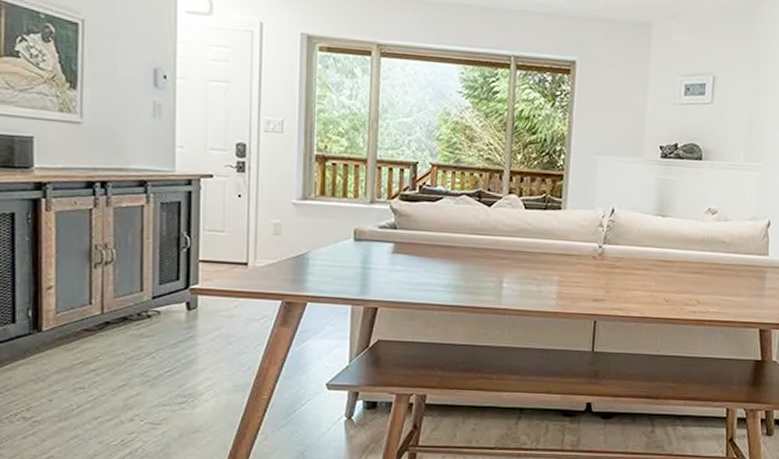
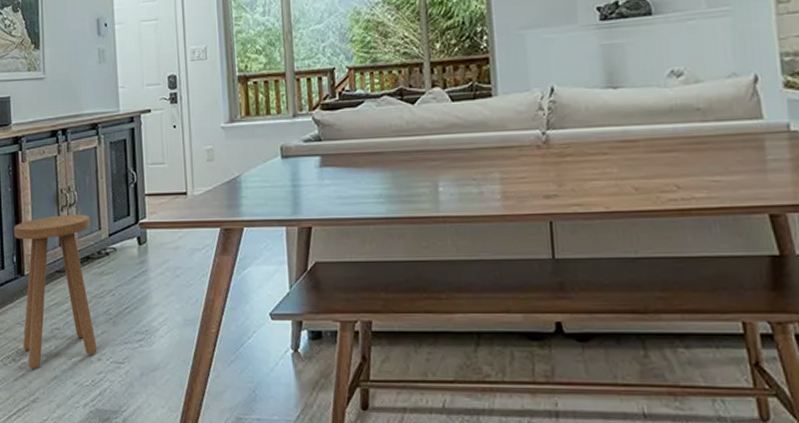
stool: none [31,272,130,427] -> present [14,214,97,369]

